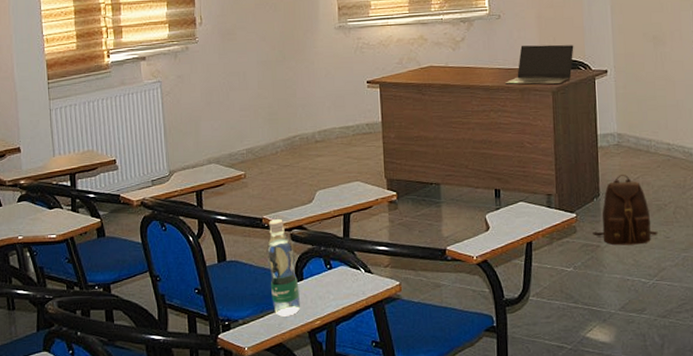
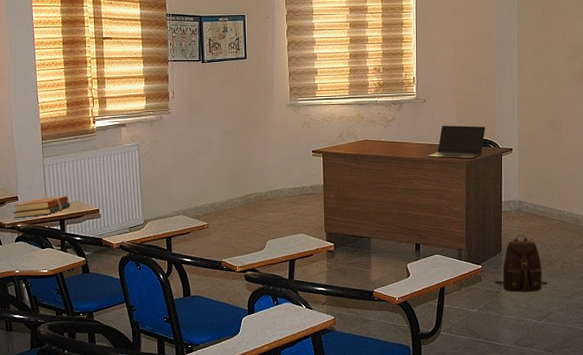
books: none [15,144,82,174] -> present [14,195,70,218]
bottle: present [266,219,301,317] -> none [224,263,252,342]

